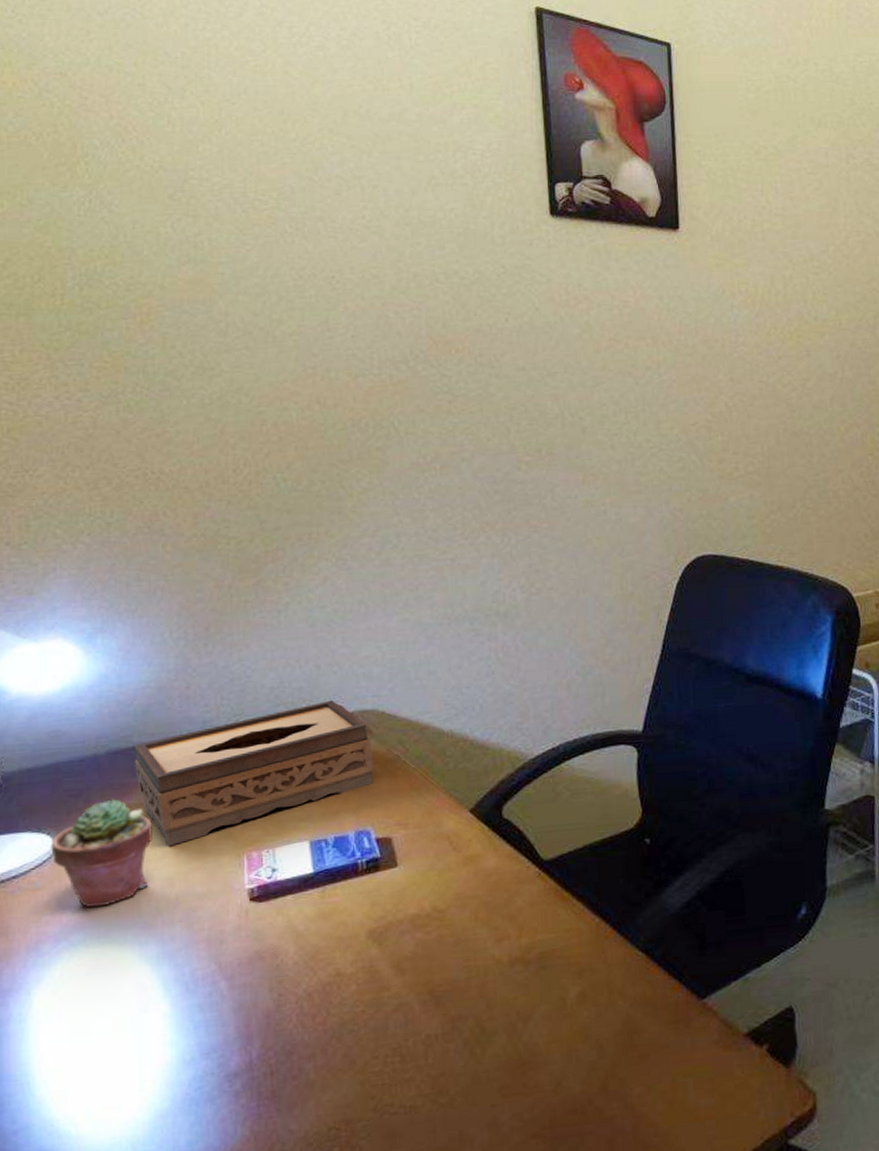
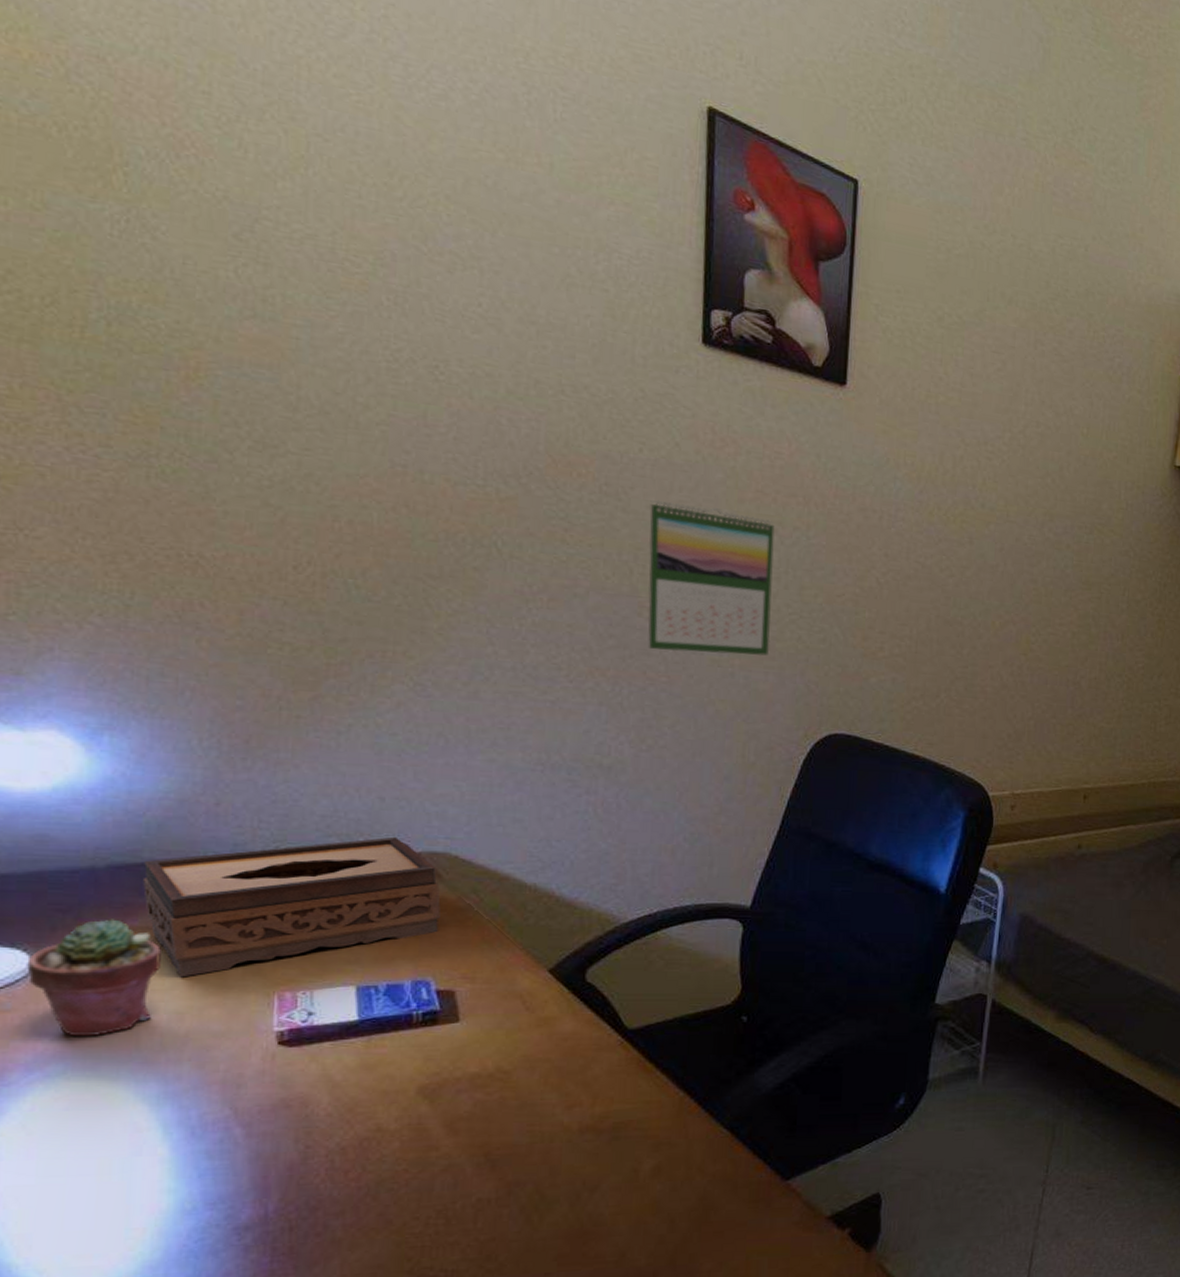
calendar: none [519,361,636,500] -> present [647,500,775,656]

